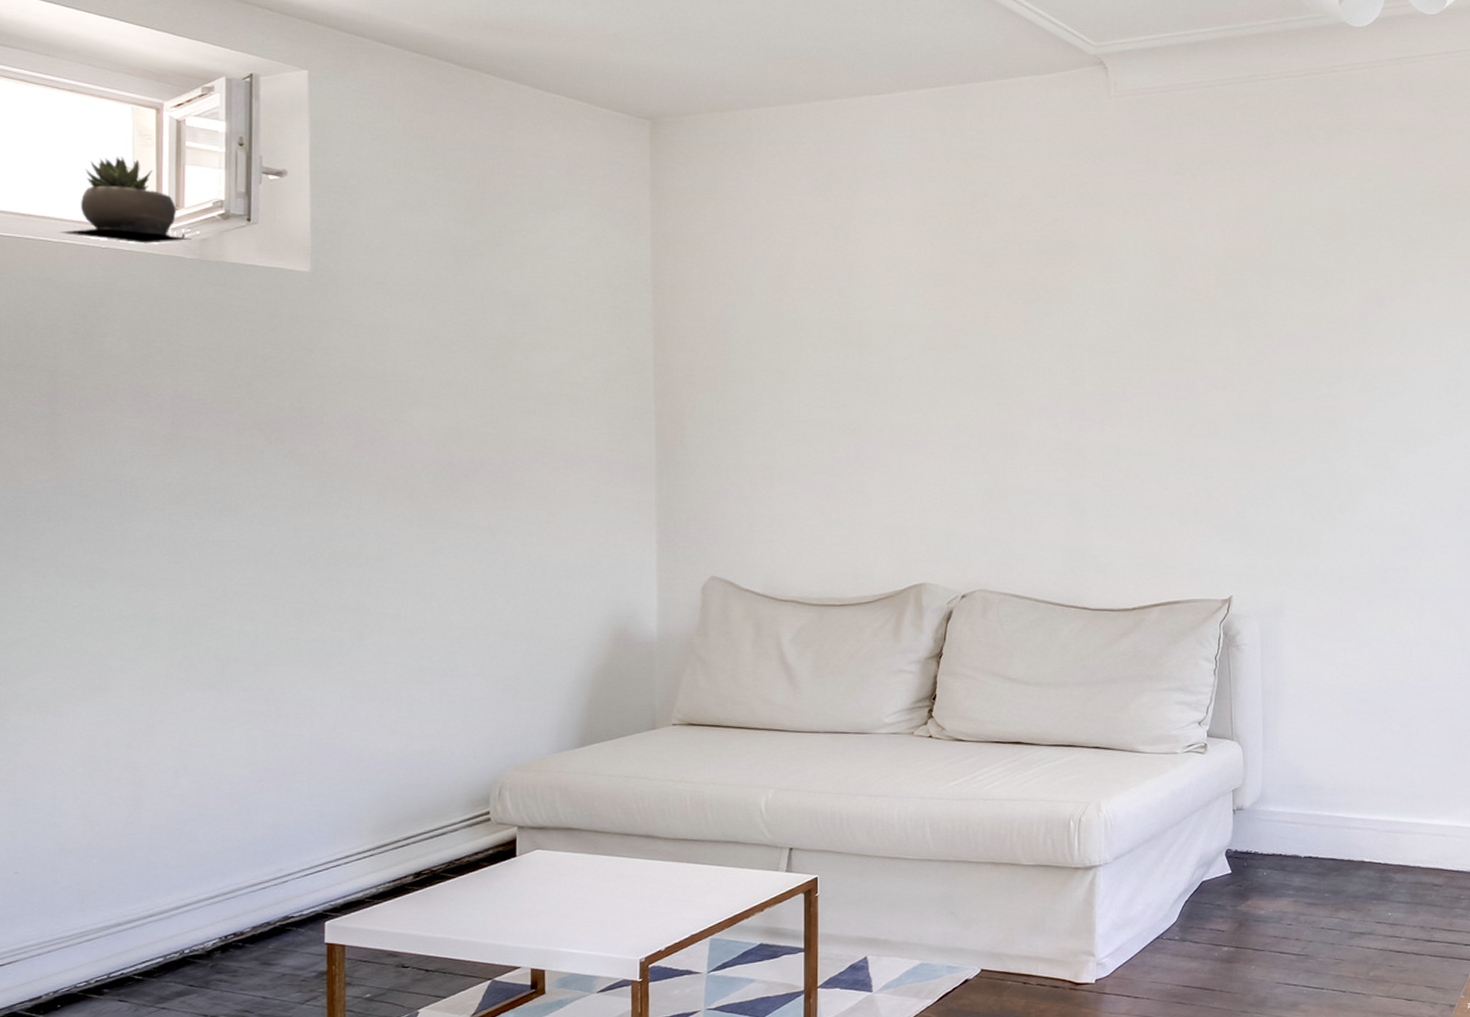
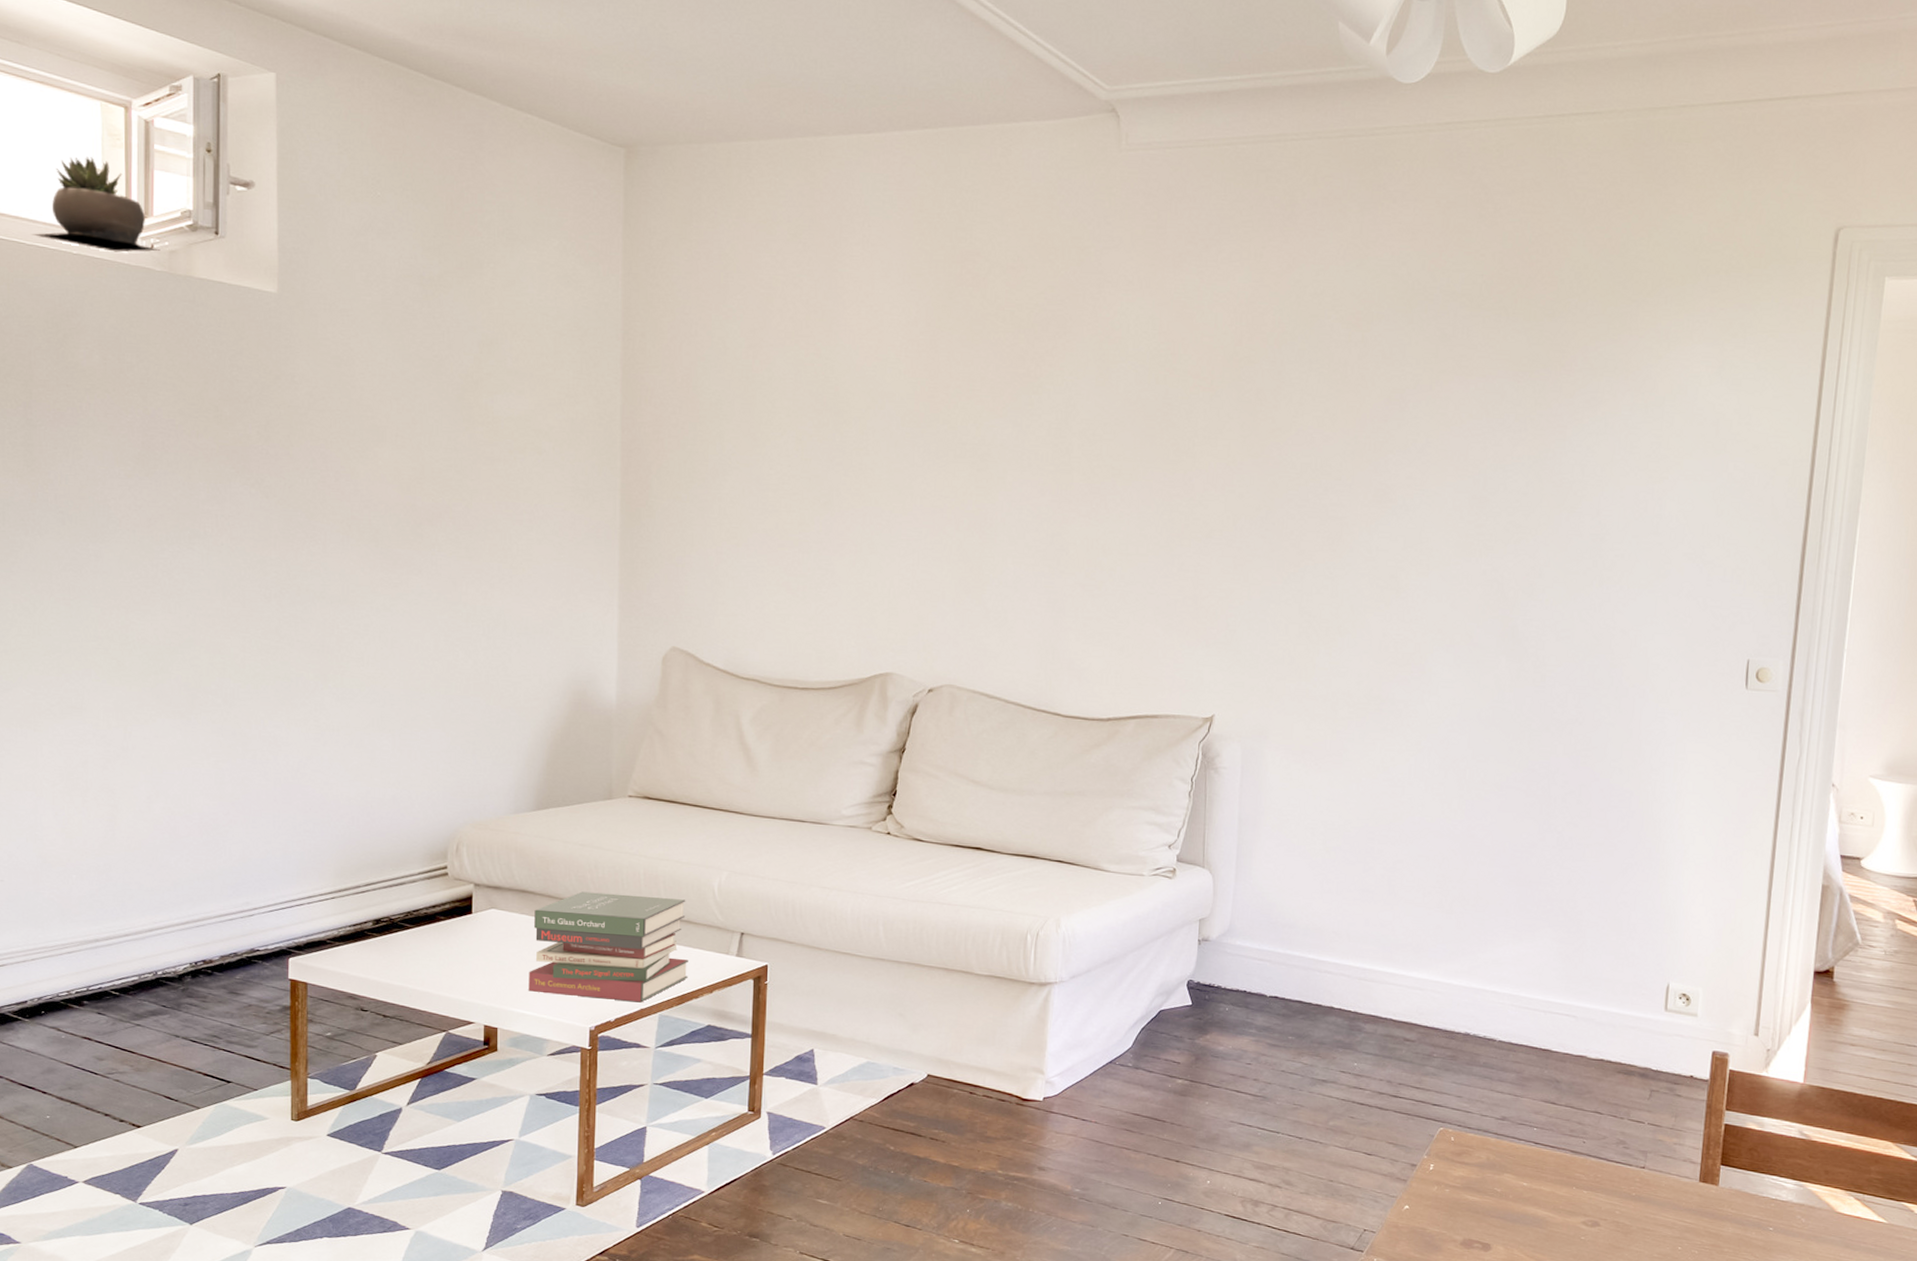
books: none [576,821,738,929] -> present [528,891,688,1003]

